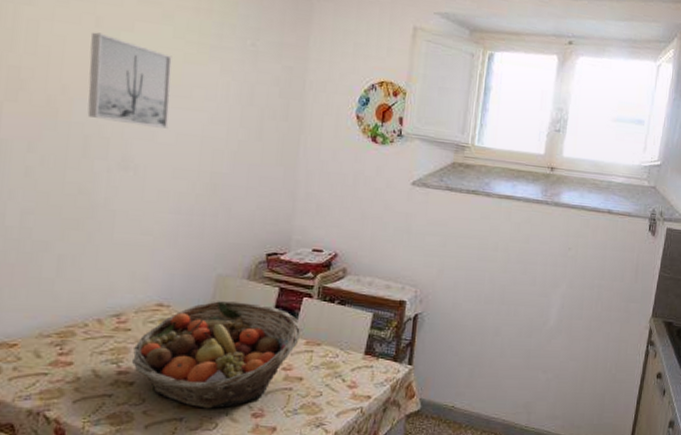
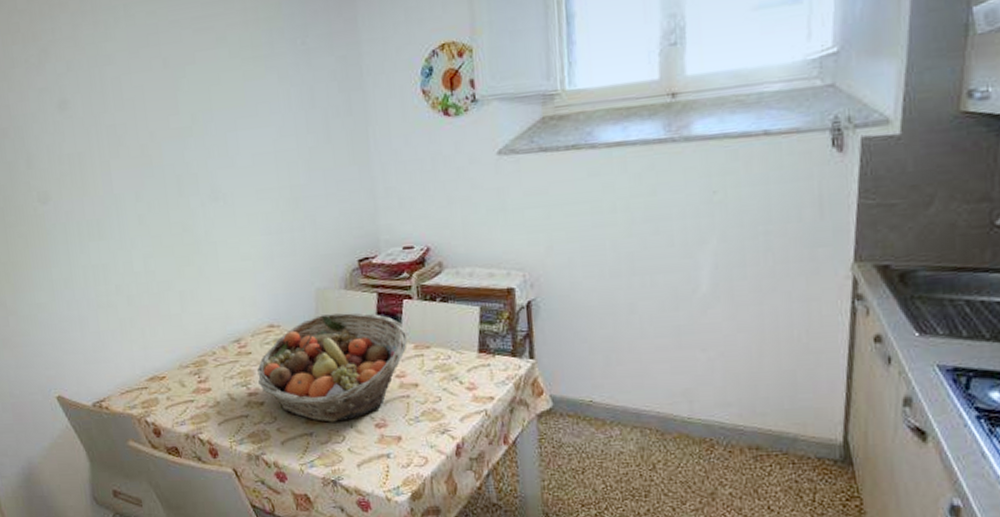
wall art: present [87,32,172,129] -> none [163,73,244,157]

